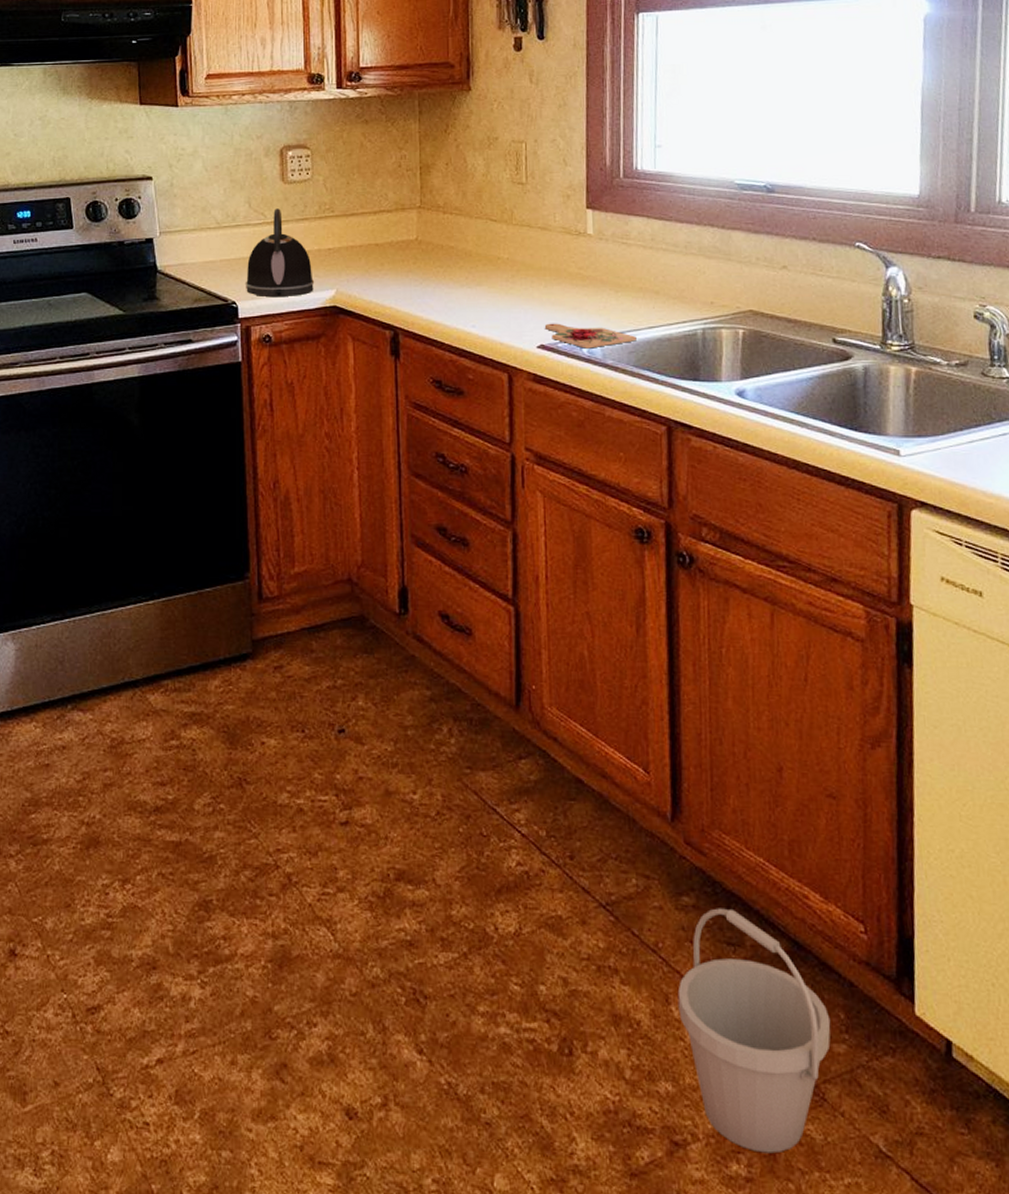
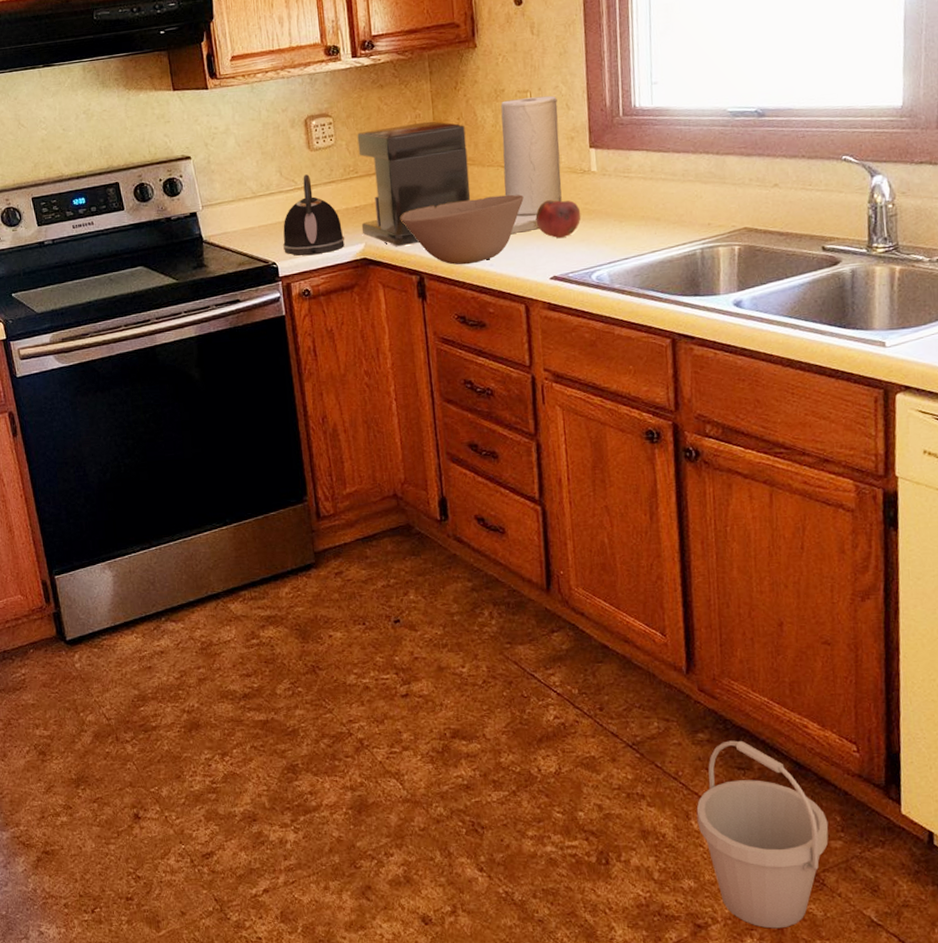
coffee maker: none [333,164,455,297] -> present [357,121,471,247]
bowl: none [377,251,513,323] -> present [401,194,524,265]
paper towel: none [492,148,555,293] -> present [500,95,562,234]
fruit: none [524,257,574,304] -> present [535,195,581,239]
cutting board: present [544,323,637,349] -> none [556,255,641,276]

